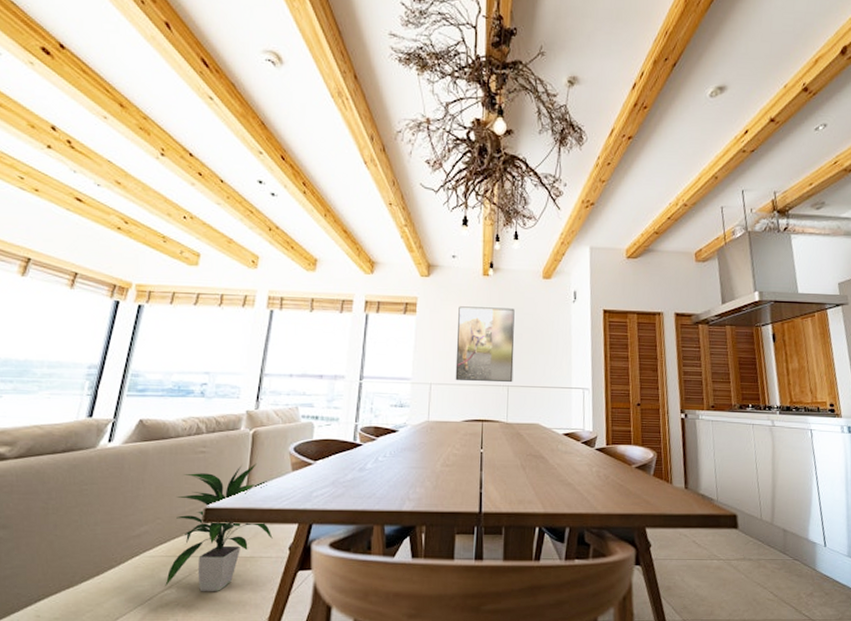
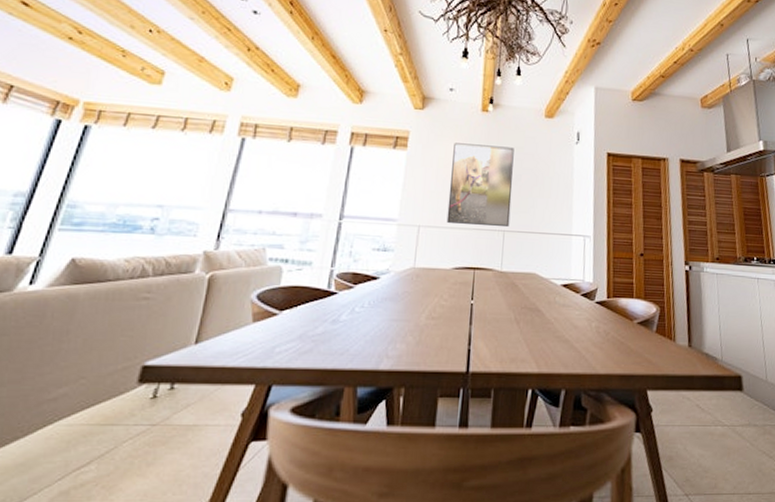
indoor plant: present [165,463,273,591] -> none [82,312,223,468]

